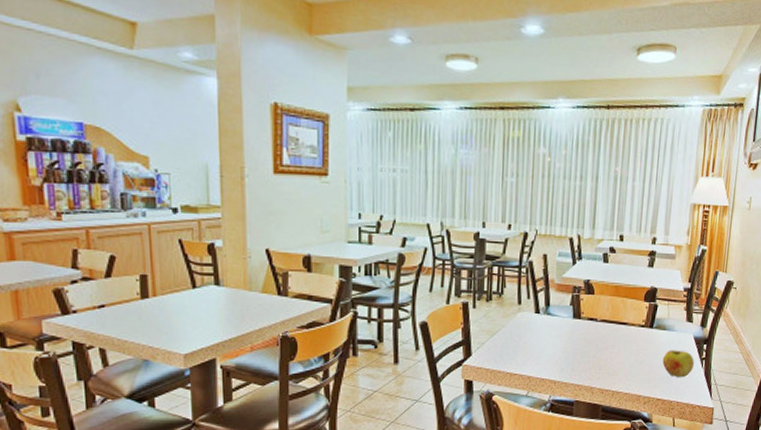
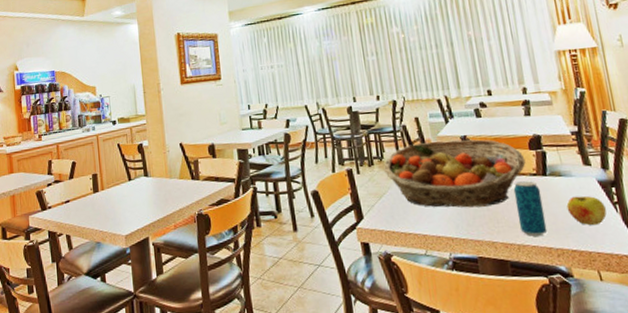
fruit basket: none [500,282,638,353] -> present [383,139,526,208]
beverage can: none [618,332,644,384] -> present [513,181,547,236]

